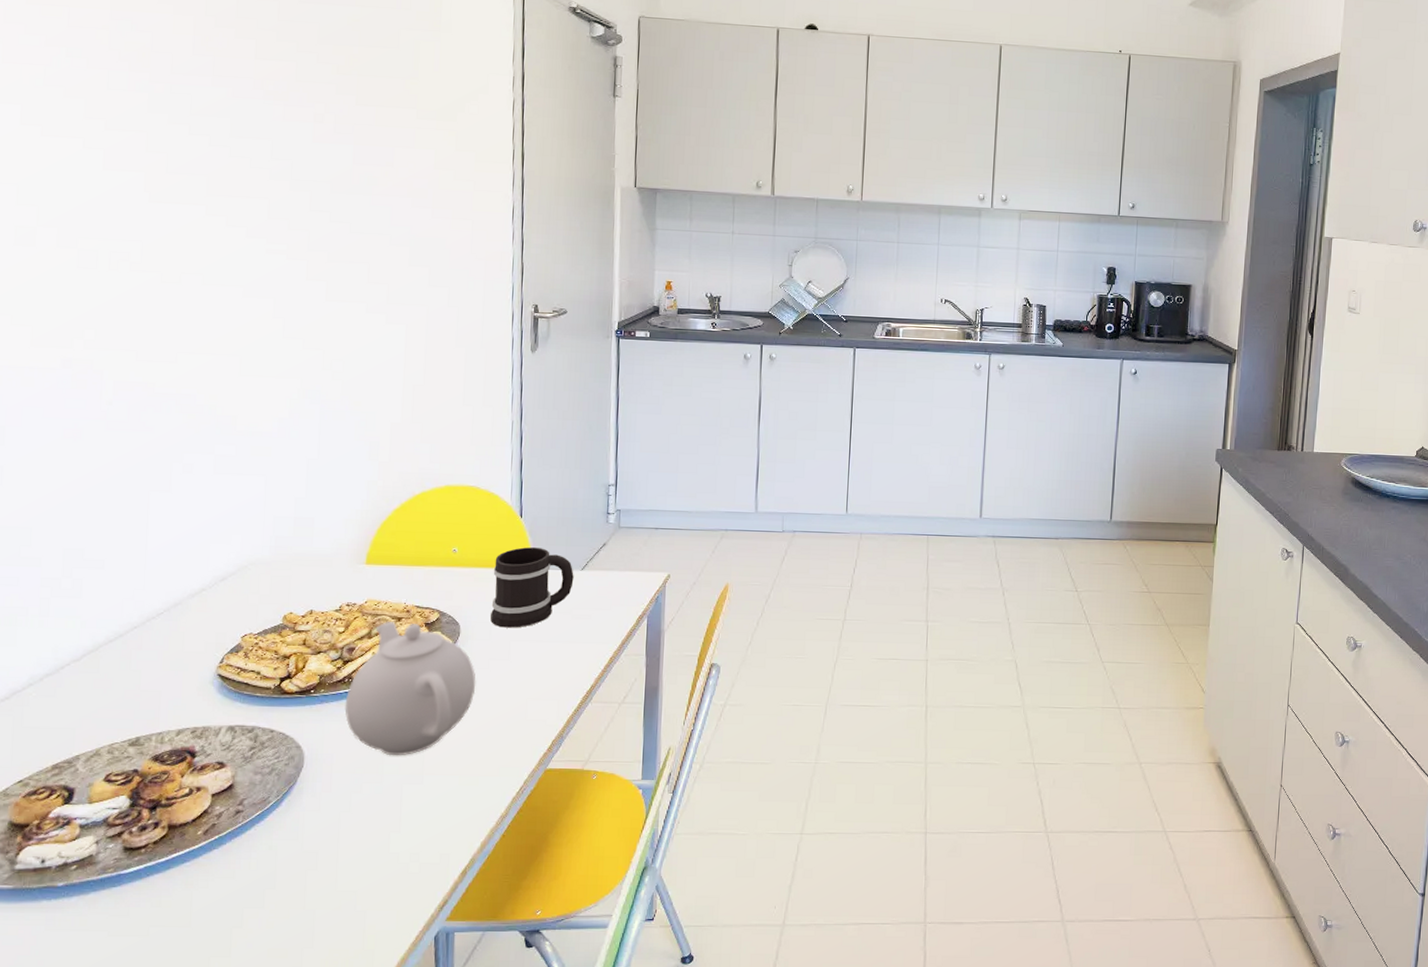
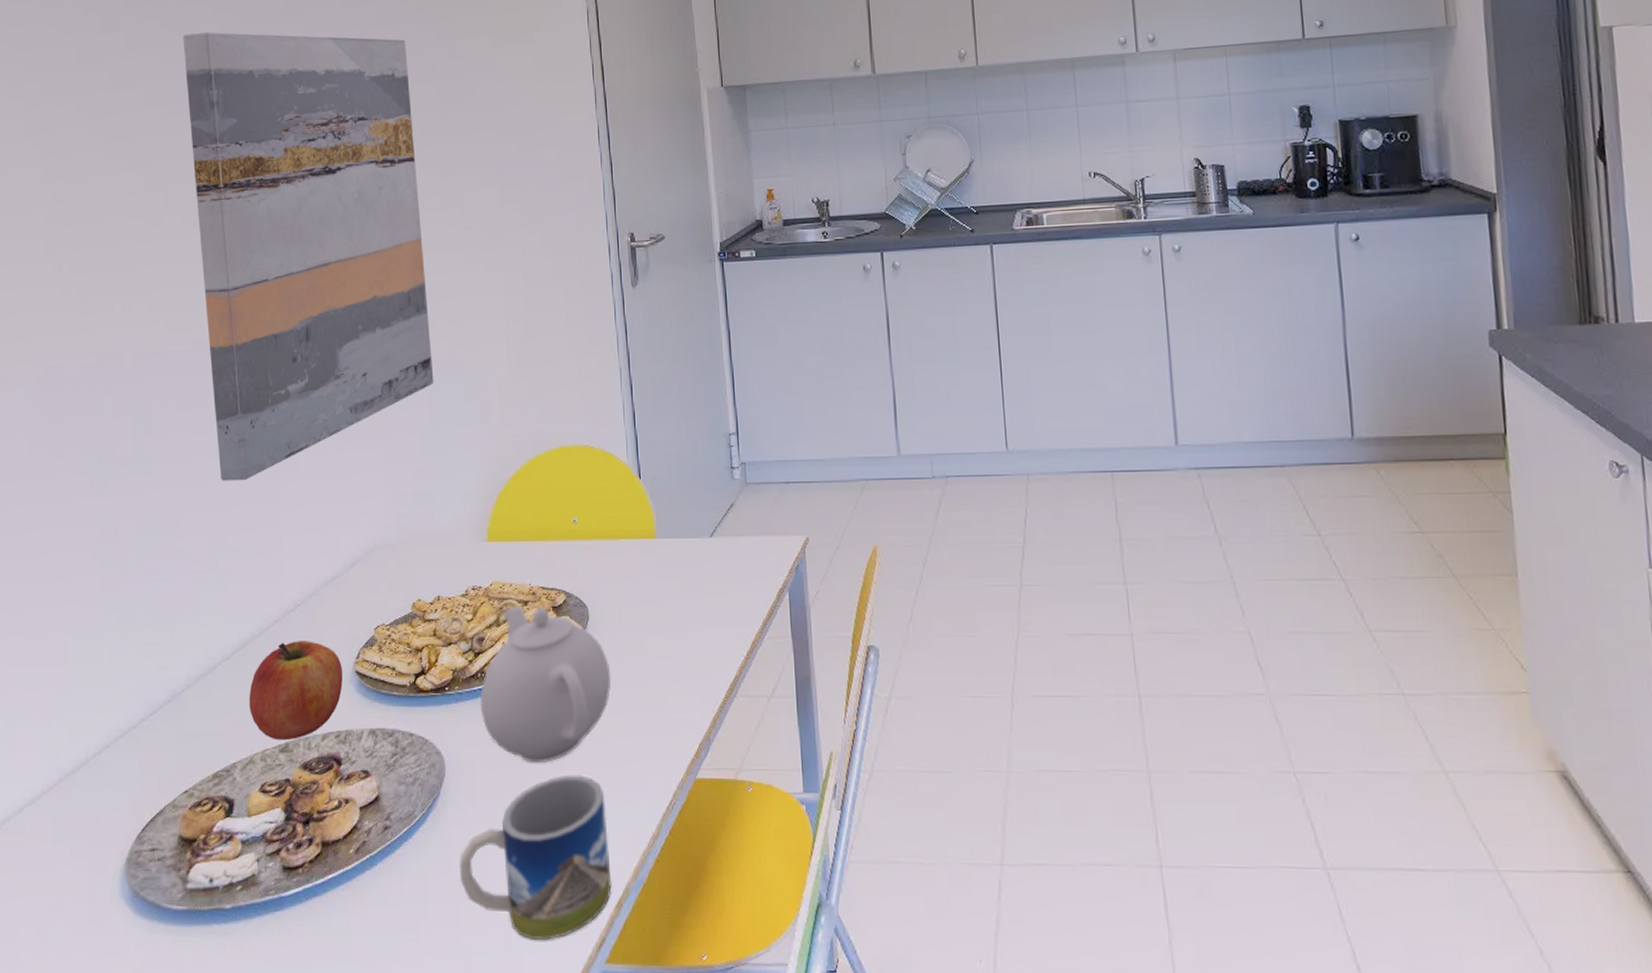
wall art: none [70,58,325,496] -> present [183,32,434,481]
apple: none [98,645,204,735] -> present [248,641,343,741]
mug: none [310,765,460,904] -> present [458,774,612,941]
mug: present [490,547,574,628] -> none [616,513,703,609]

